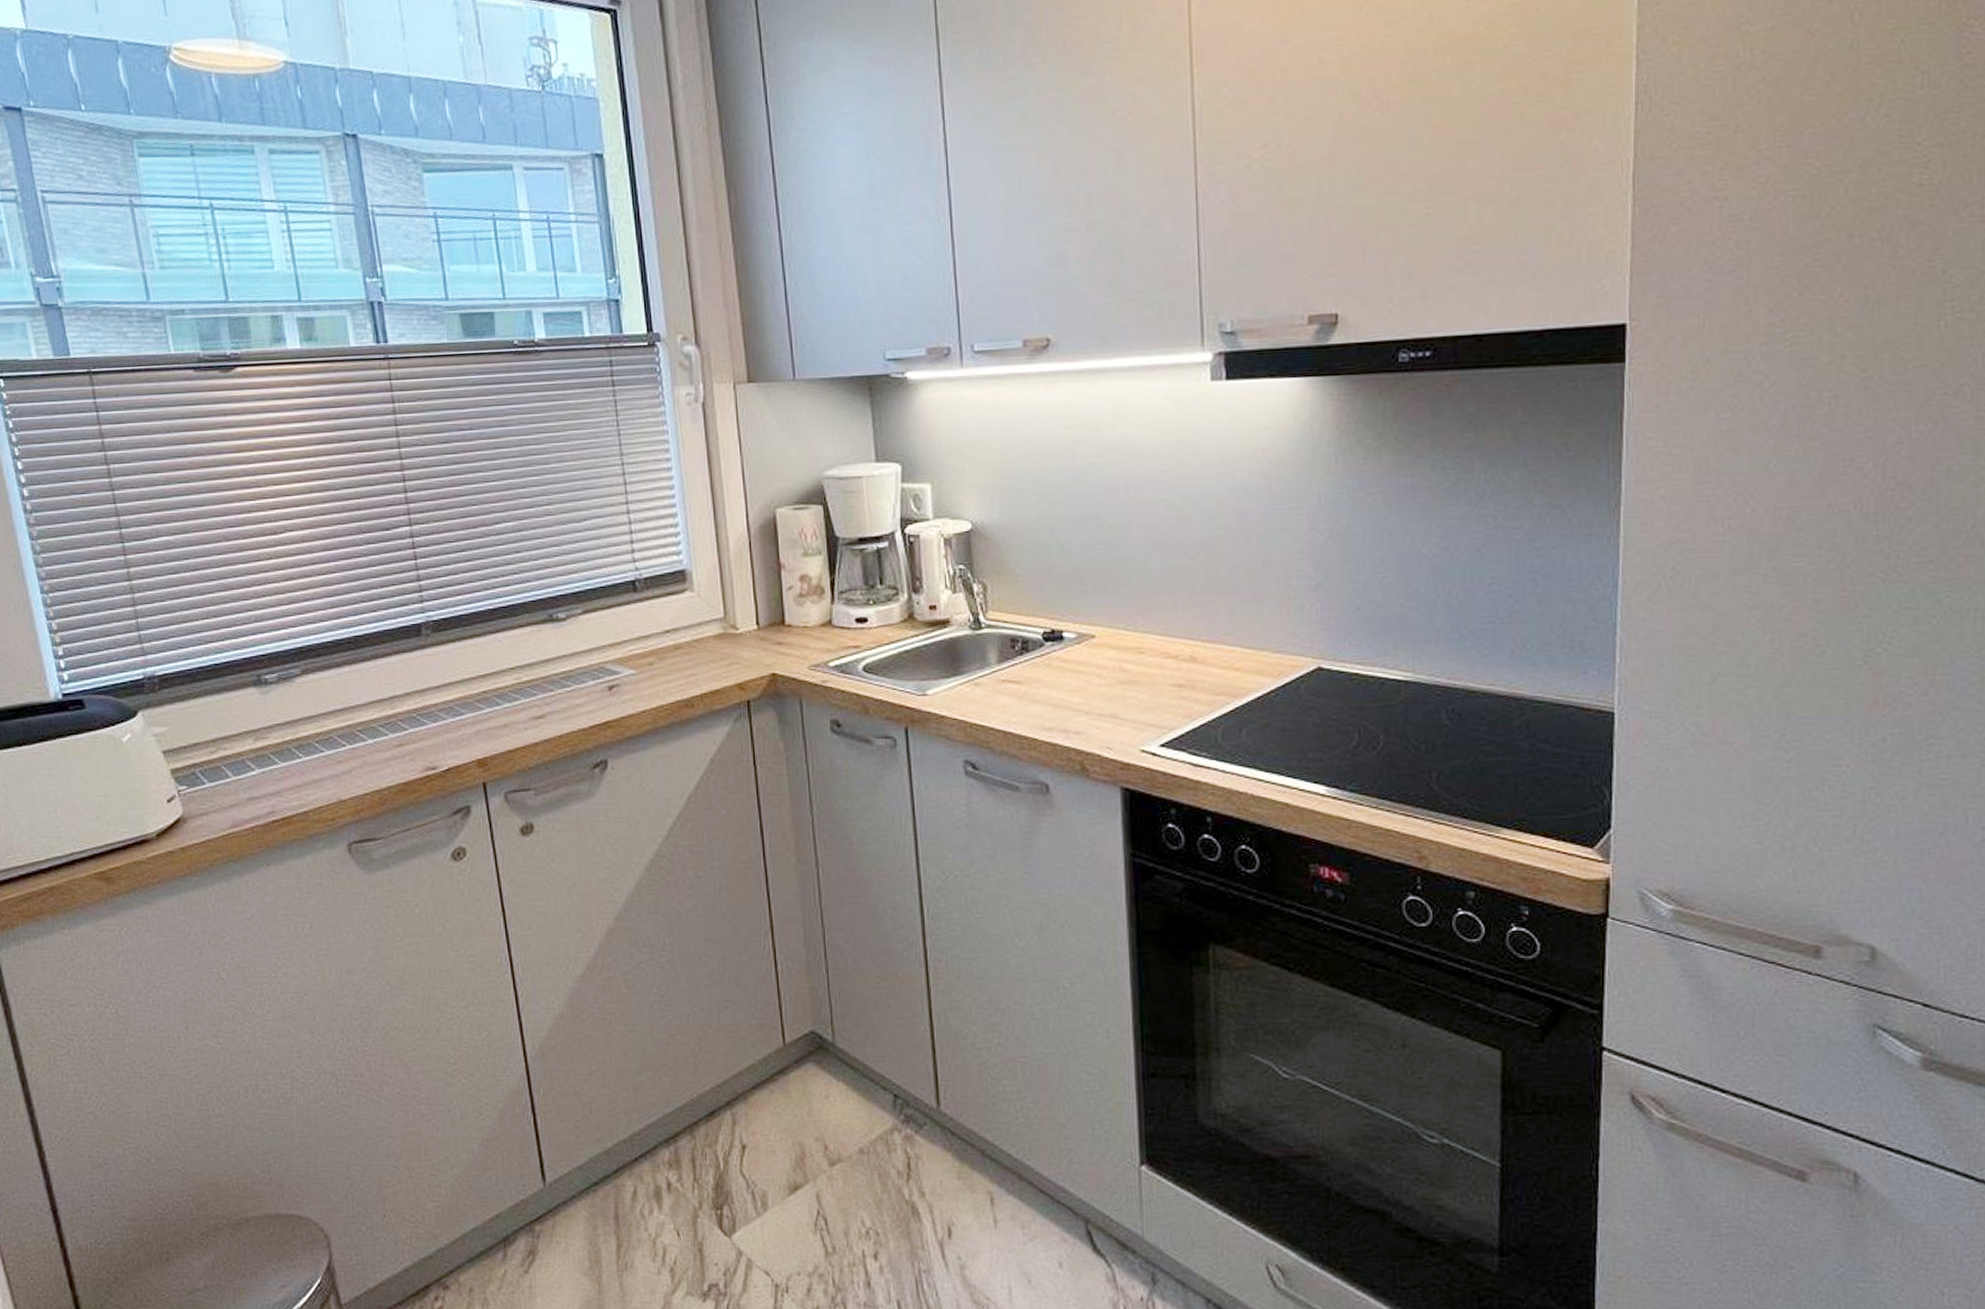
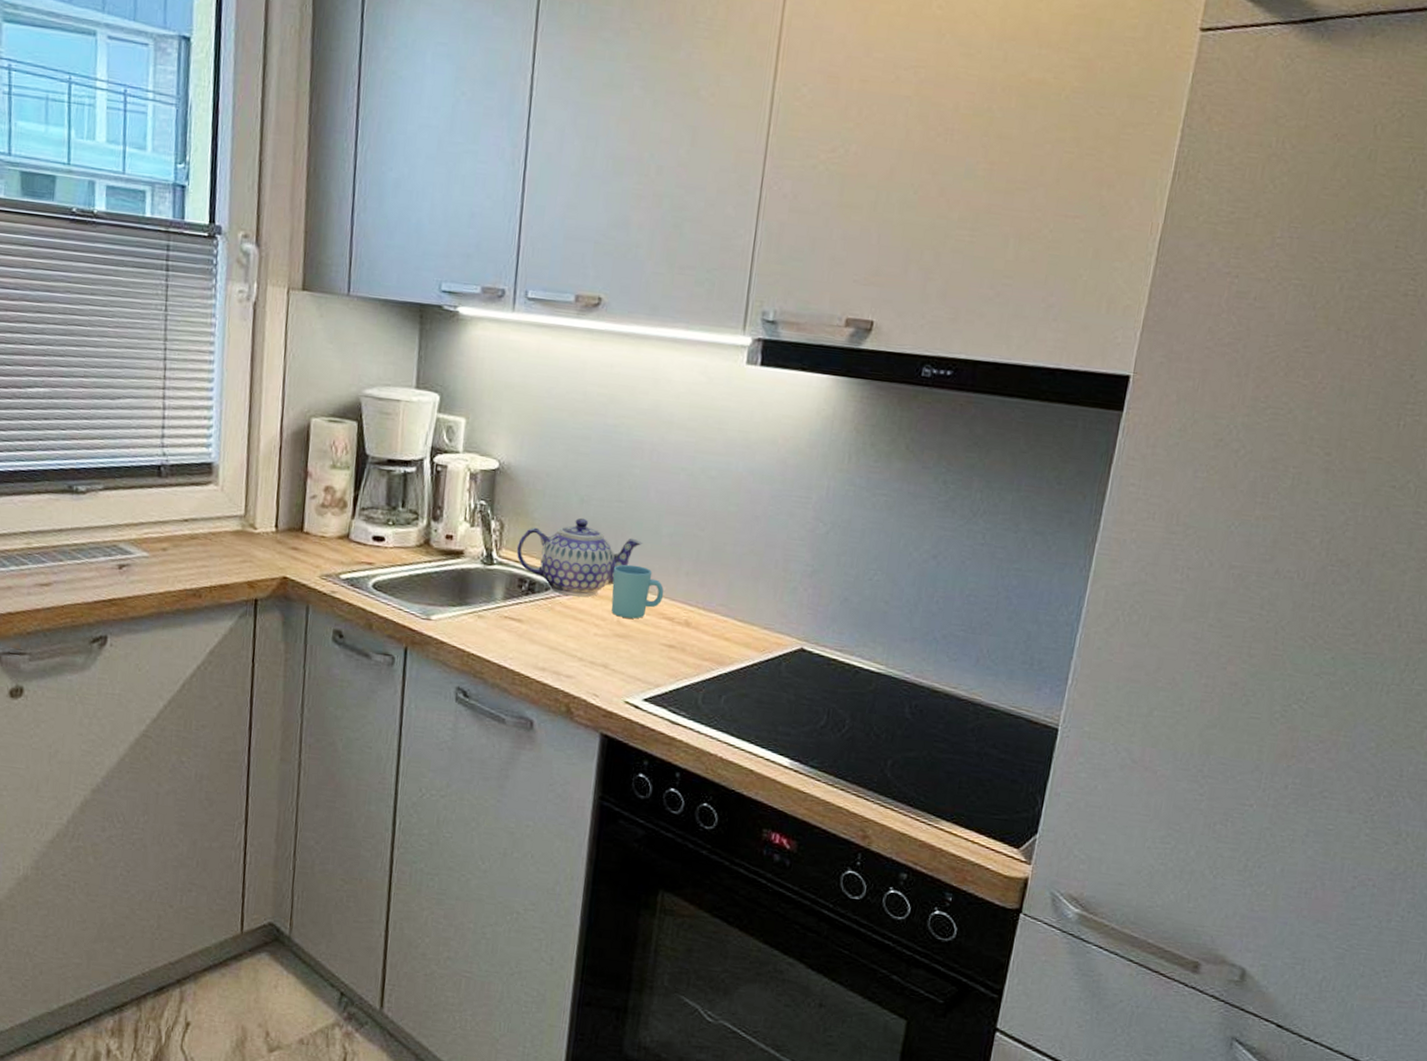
teapot: none [1003,566,1132,649] -> present [516,517,642,597]
mug: none [1106,607,1164,663] -> present [611,564,664,619]

